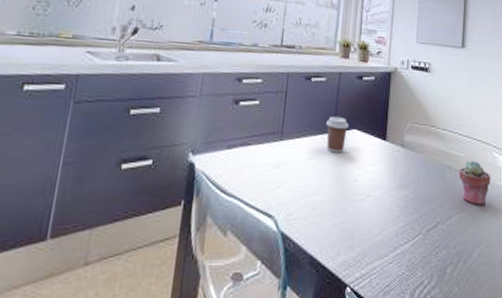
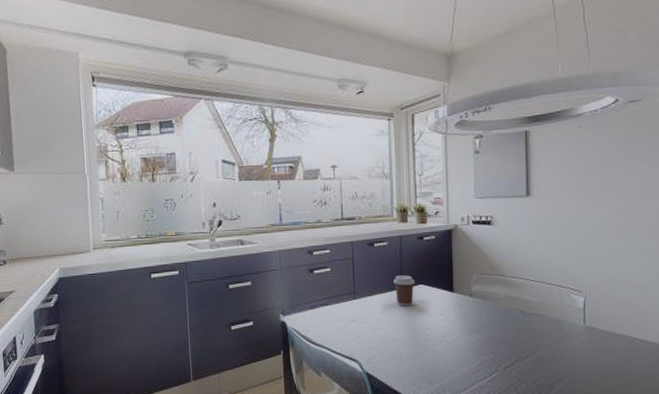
potted succulent: present [458,160,491,206] -> none [533,303,570,345]

